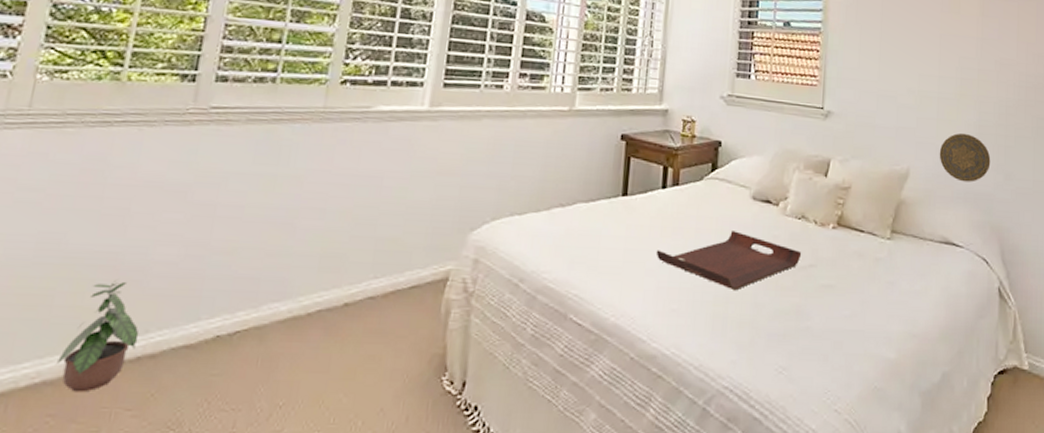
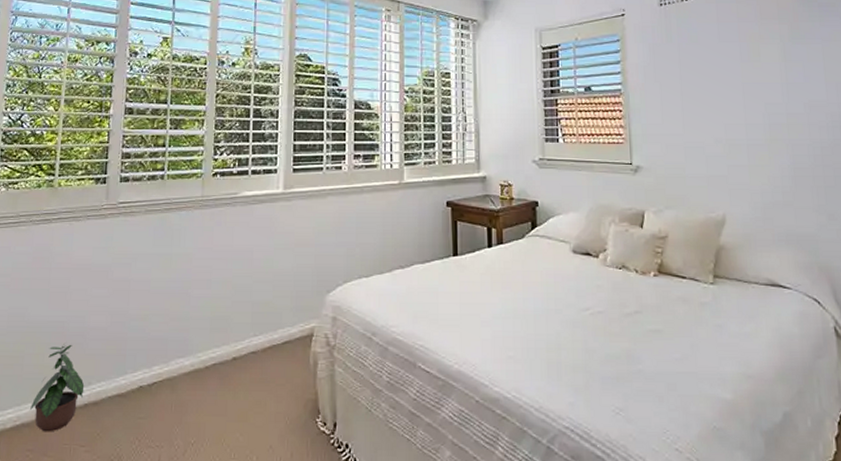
serving tray: present [655,231,802,290] -> none [488,283,626,337]
decorative plate: present [939,133,991,182] -> none [754,176,811,224]

